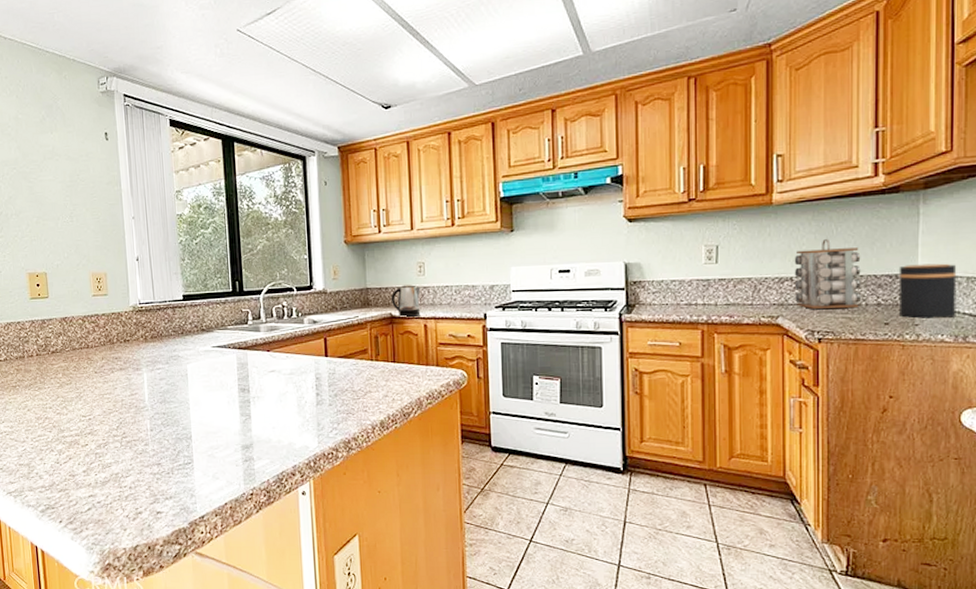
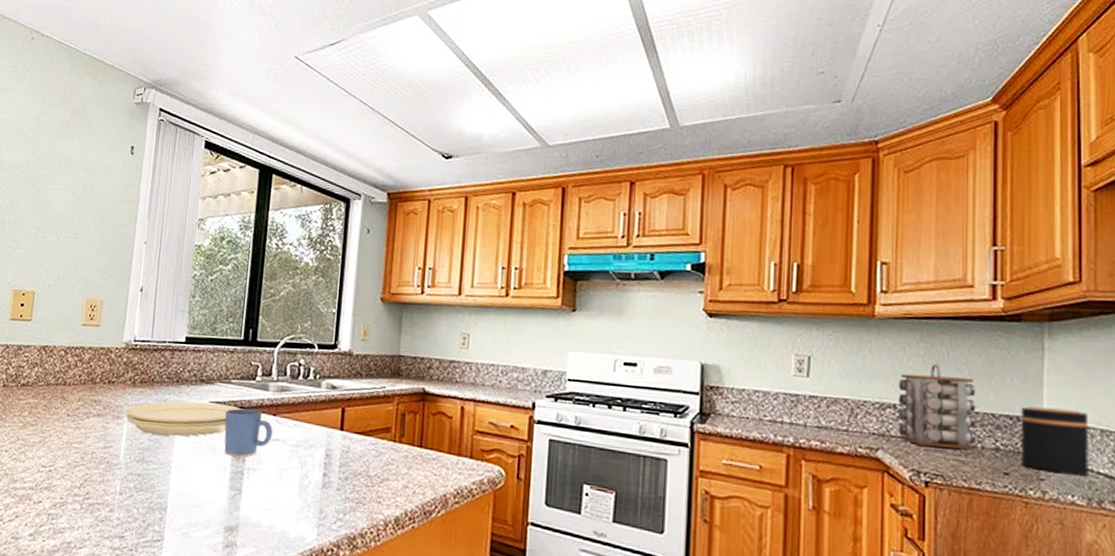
plate: none [143,347,239,379] -> present [126,401,240,437]
mug: none [226,348,269,389] -> present [224,408,273,458]
kettle: present [390,285,421,317] -> none [425,357,462,396]

